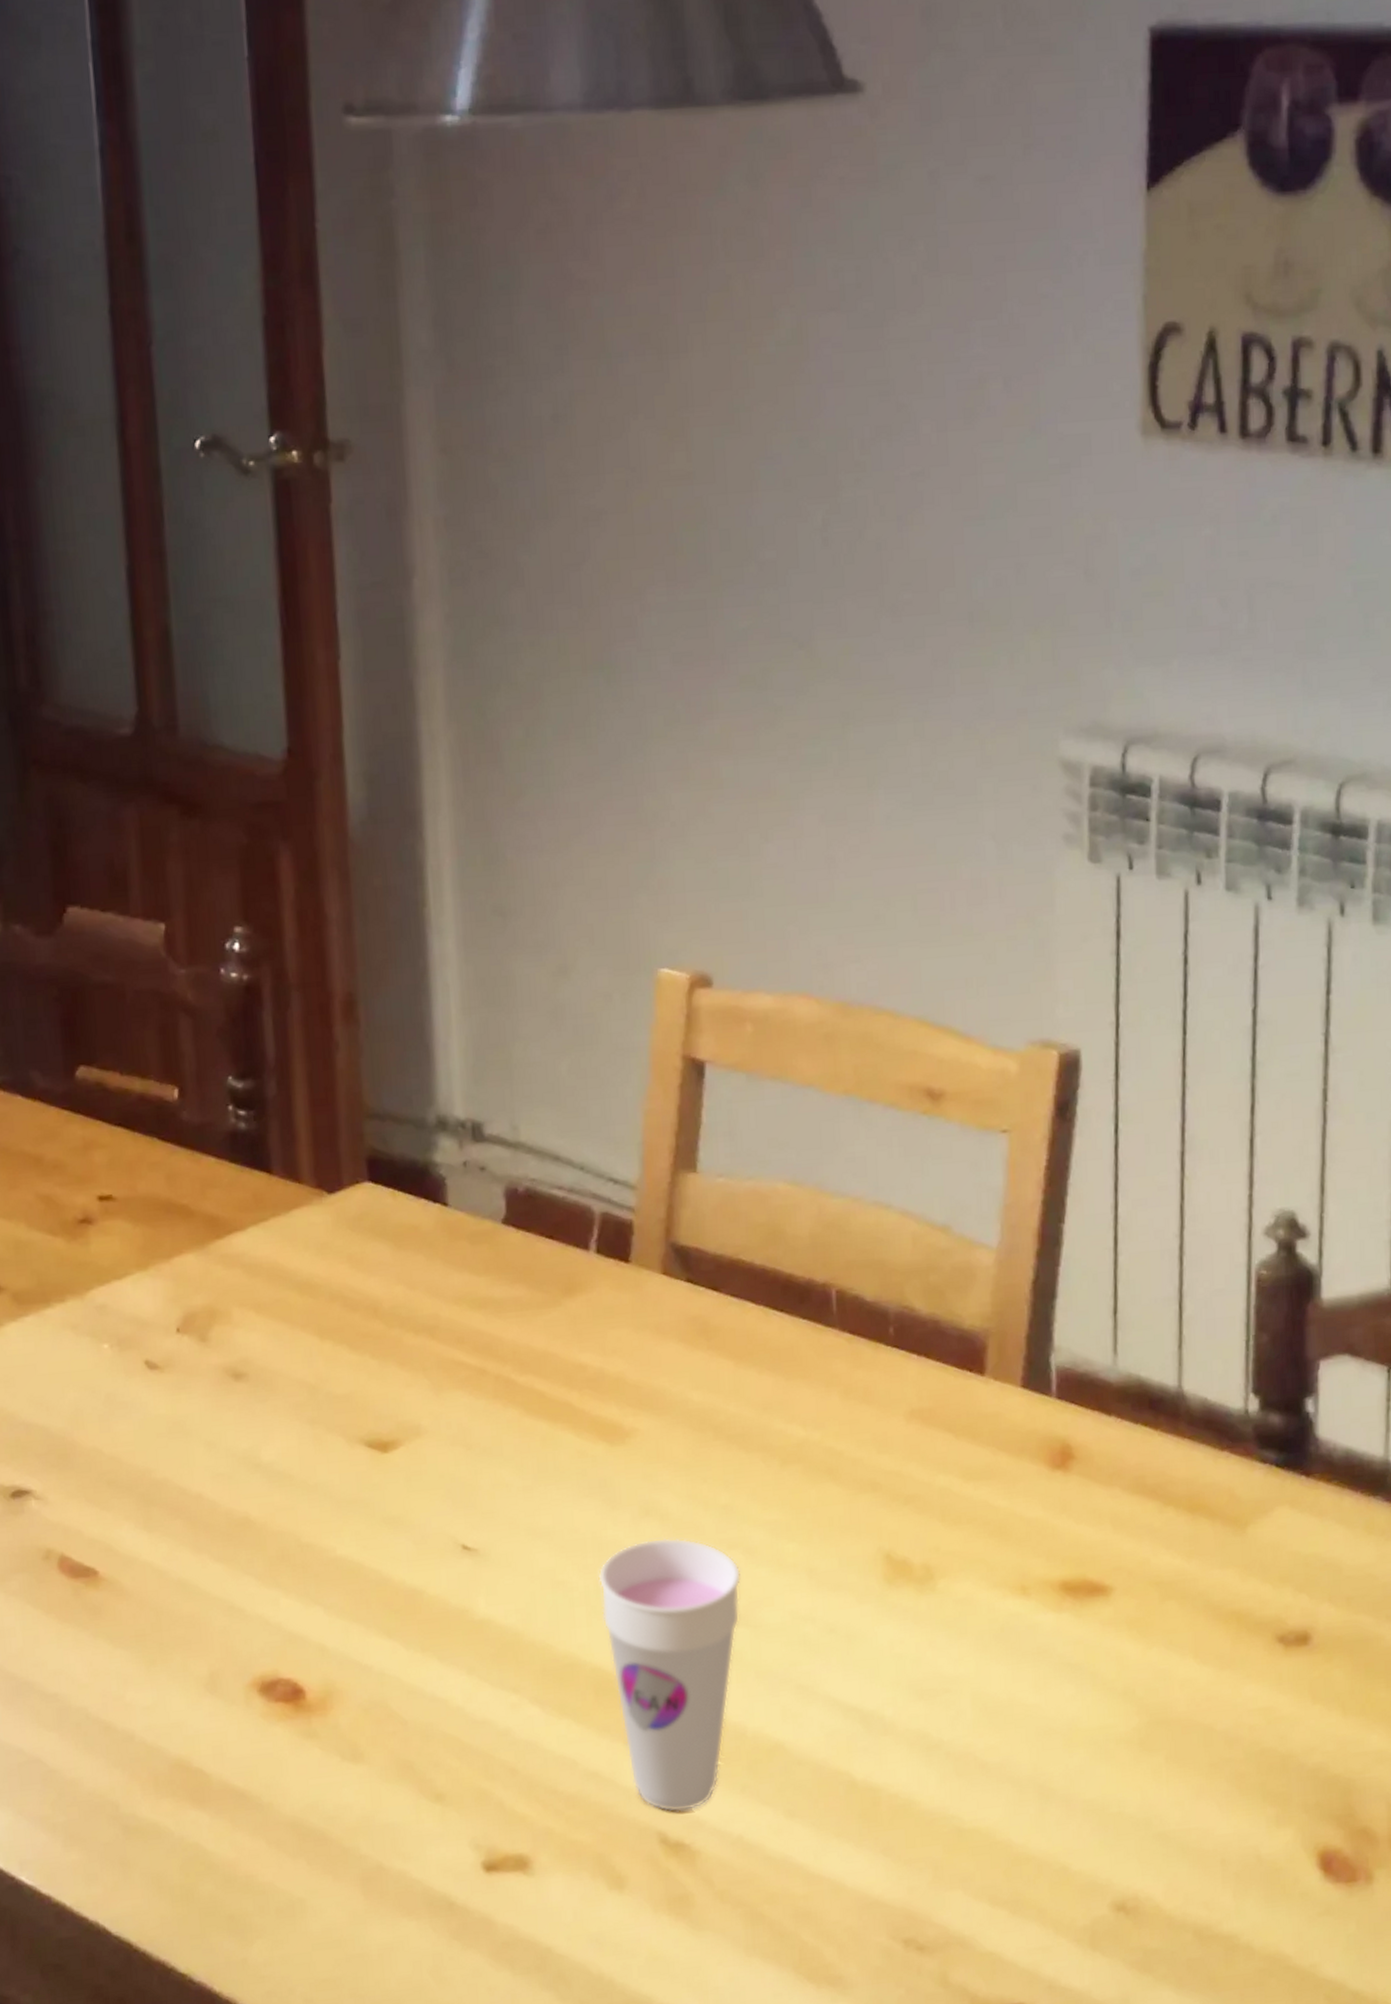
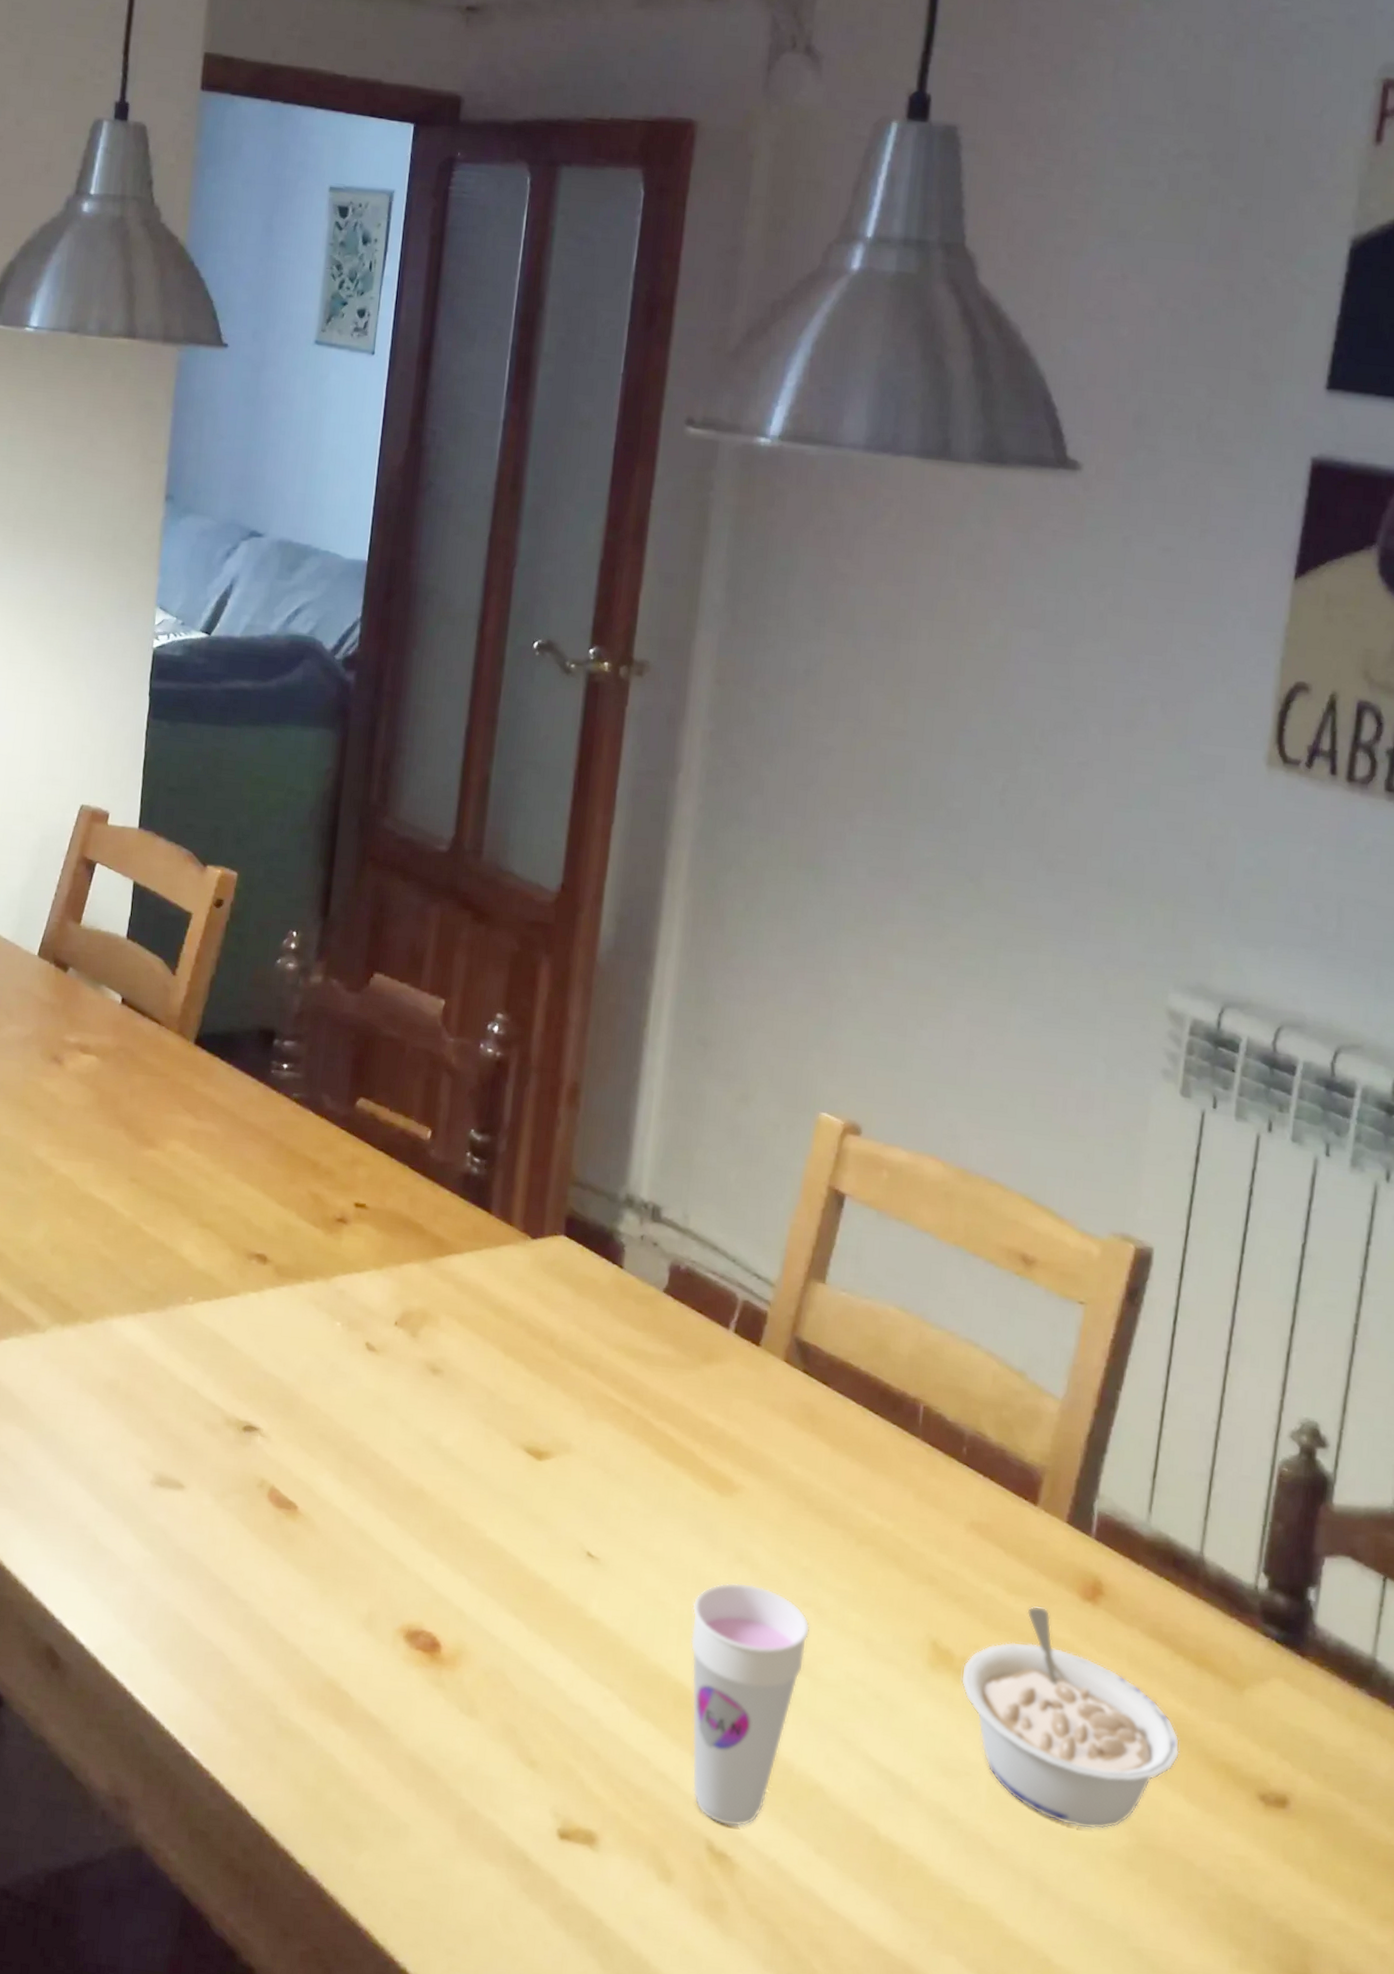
legume: none [924,1487,1183,1720] -> present [961,1605,1180,1830]

